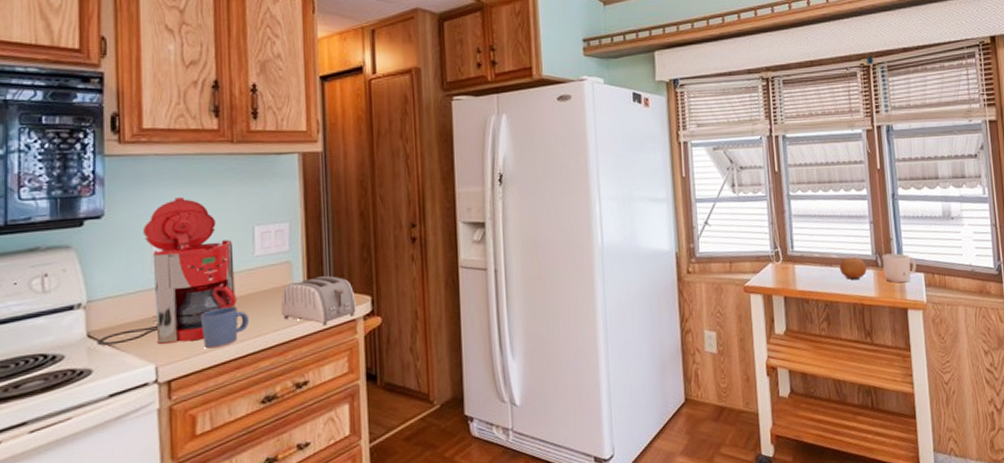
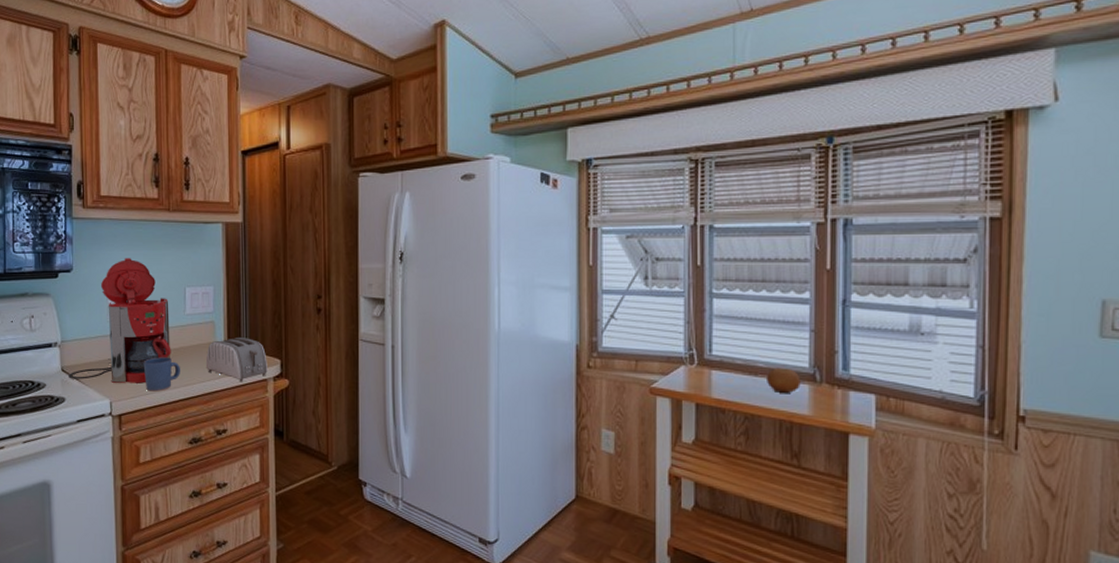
mug: present [882,253,917,283] -> none [822,368,866,403]

